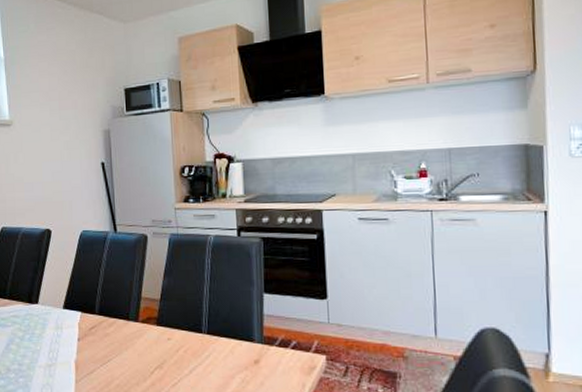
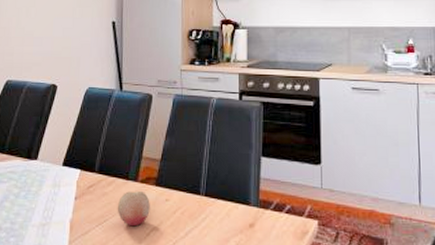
fruit: none [120,331,153,366] -> present [117,191,150,227]

